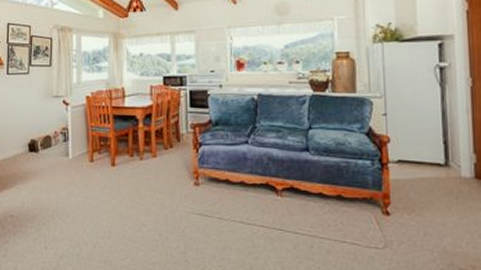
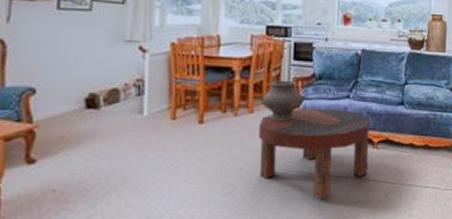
coffee table: none [162,153,273,244] -> present [259,108,369,200]
ceramic pot: none [163,127,202,166] -> present [262,80,304,122]

